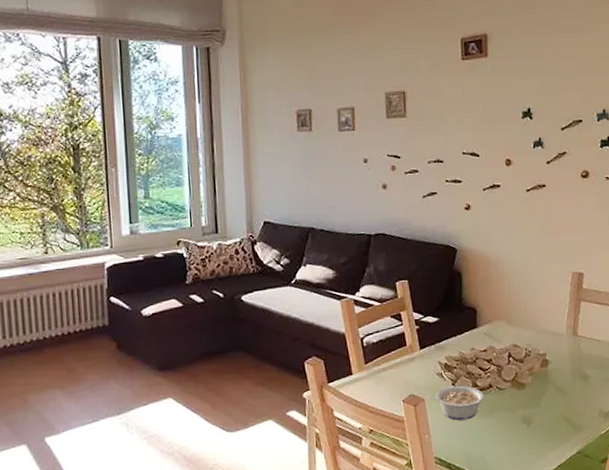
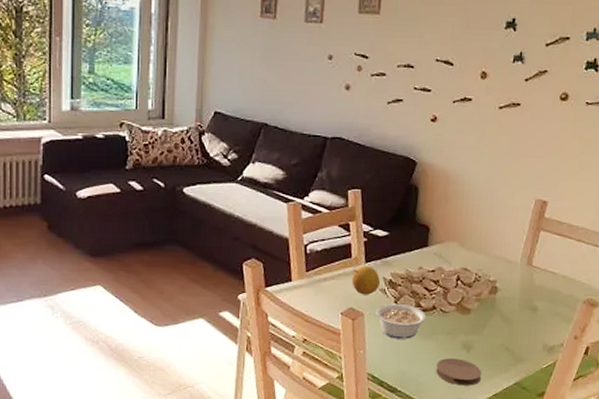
fruit: none [409,352,437,381] -> present [351,266,381,295]
coaster: none [500,433,545,460] -> present [436,358,482,386]

